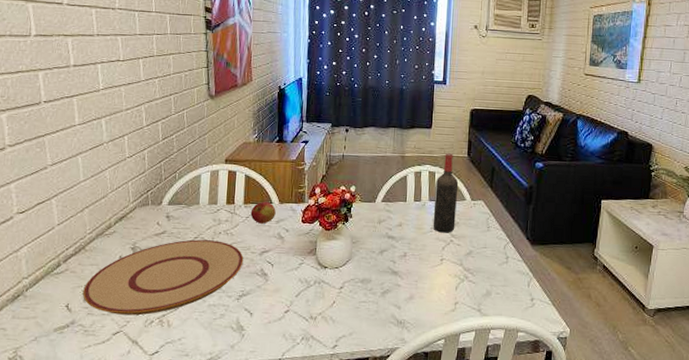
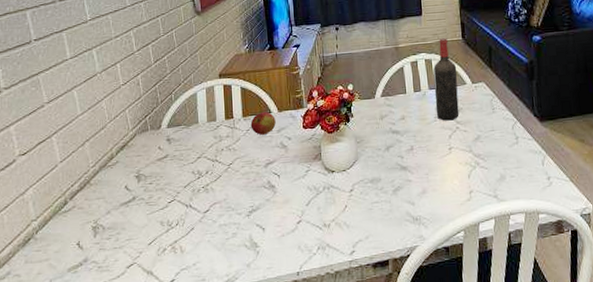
plate: present [83,239,244,316] -> none [93,158,250,247]

